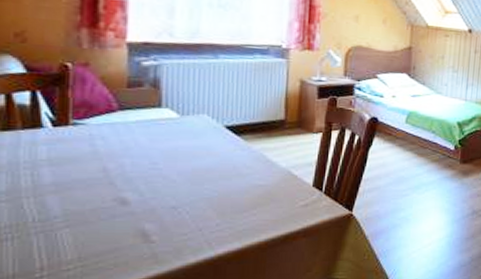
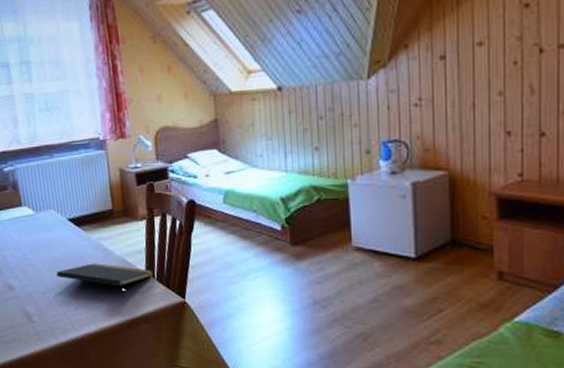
notepad: none [197,175,322,211] -> present [56,263,154,297]

